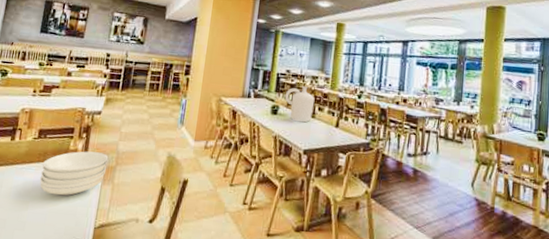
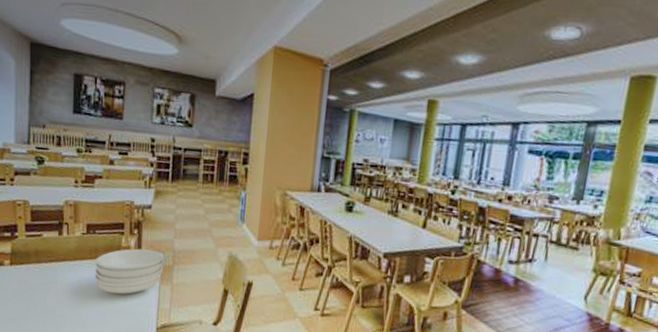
water jug: present [284,85,315,123] -> none [361,178,398,223]

